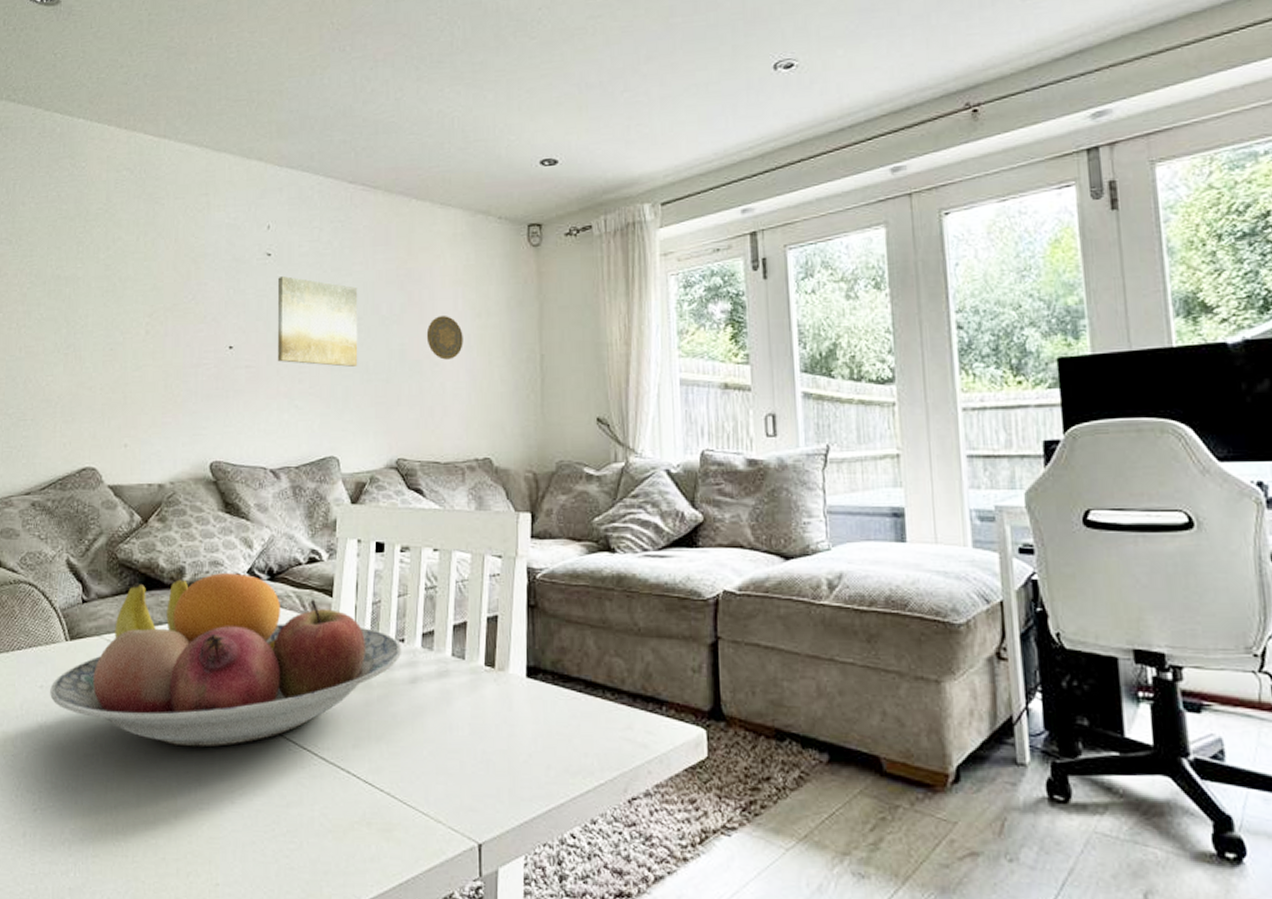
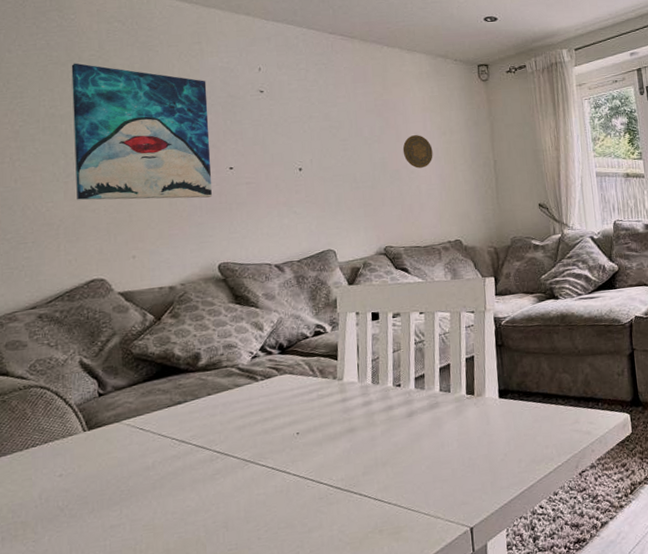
fruit bowl: present [50,573,402,747] -> none [70,351,399,503]
wall art: none [75,217,211,382] -> present [71,63,212,200]
wall art: present [278,276,358,367] -> none [271,109,347,179]

